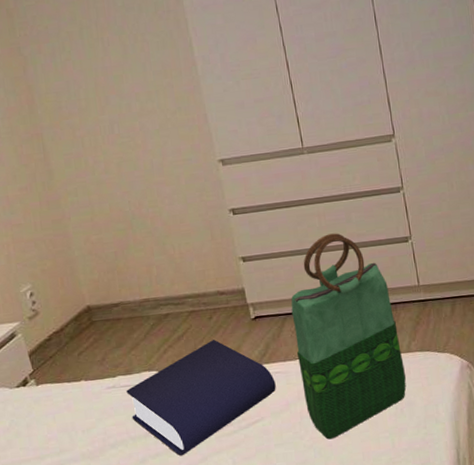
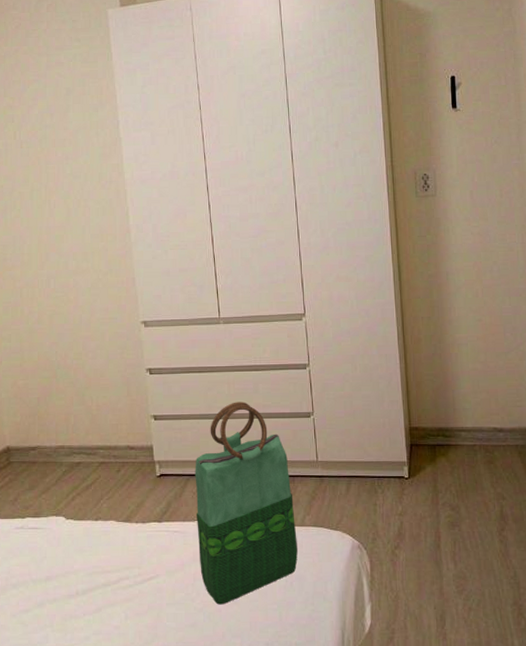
book: present [126,340,276,456] -> none [33,492,173,604]

